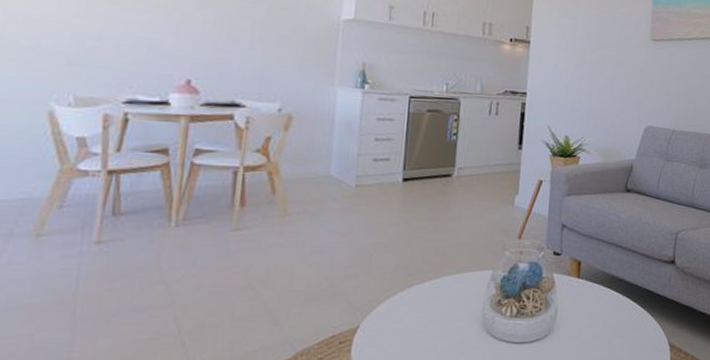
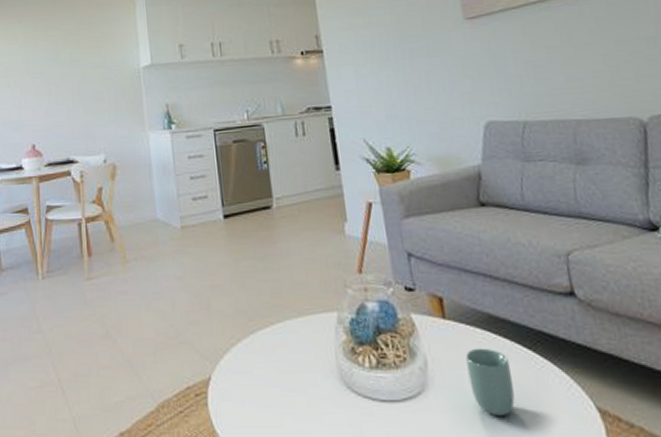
cup: none [586,301,618,352] -> present [465,348,515,417]

